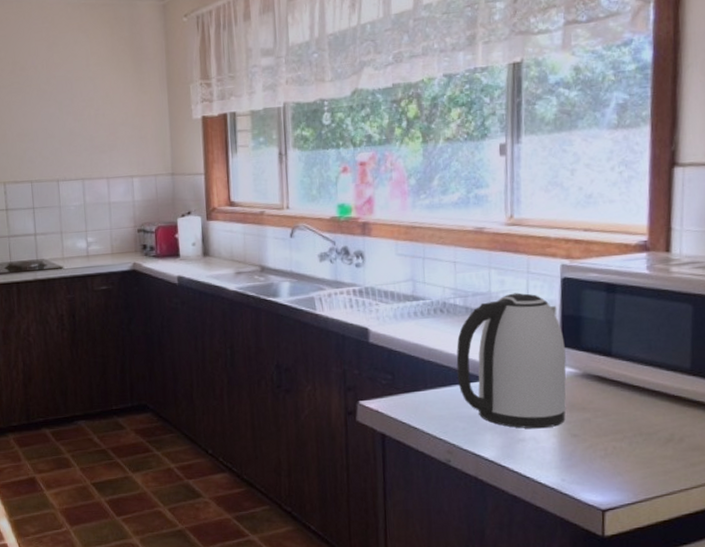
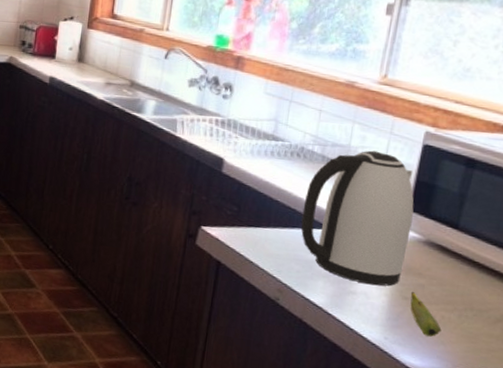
banana: none [578,428,616,470] -> present [410,292,442,337]

